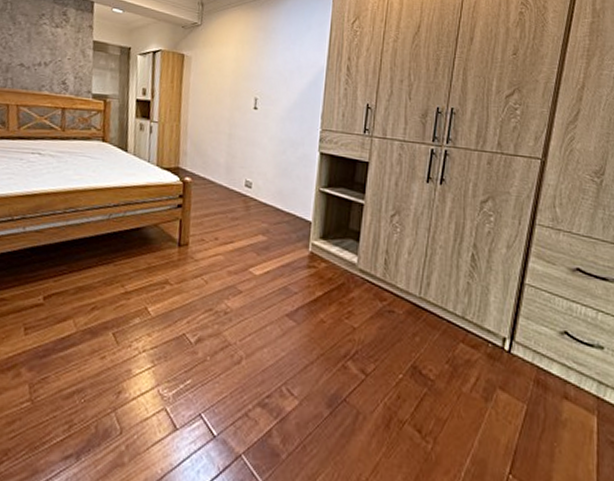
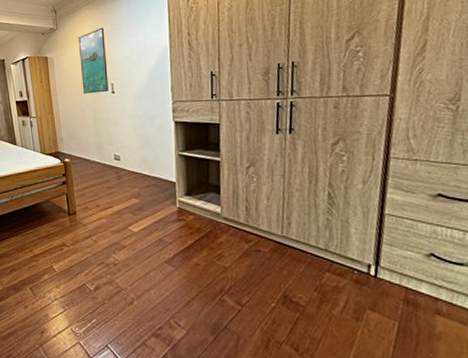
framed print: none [220,33,256,107] -> present [78,27,109,94]

